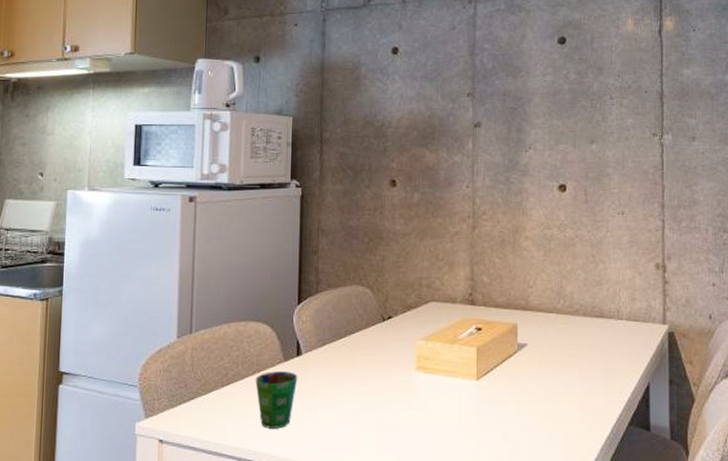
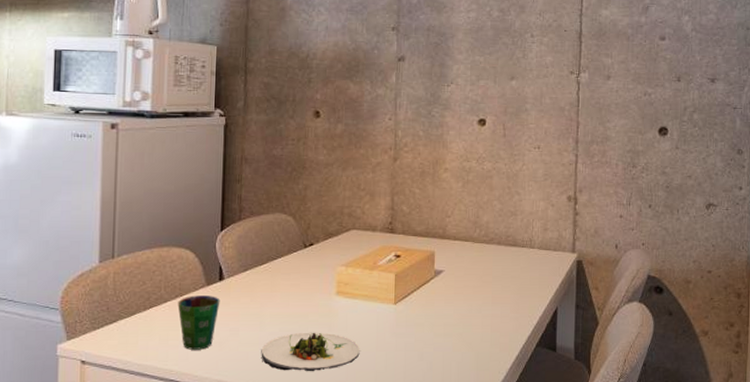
salad plate: none [340,410,442,453] -> present [261,332,360,372]

